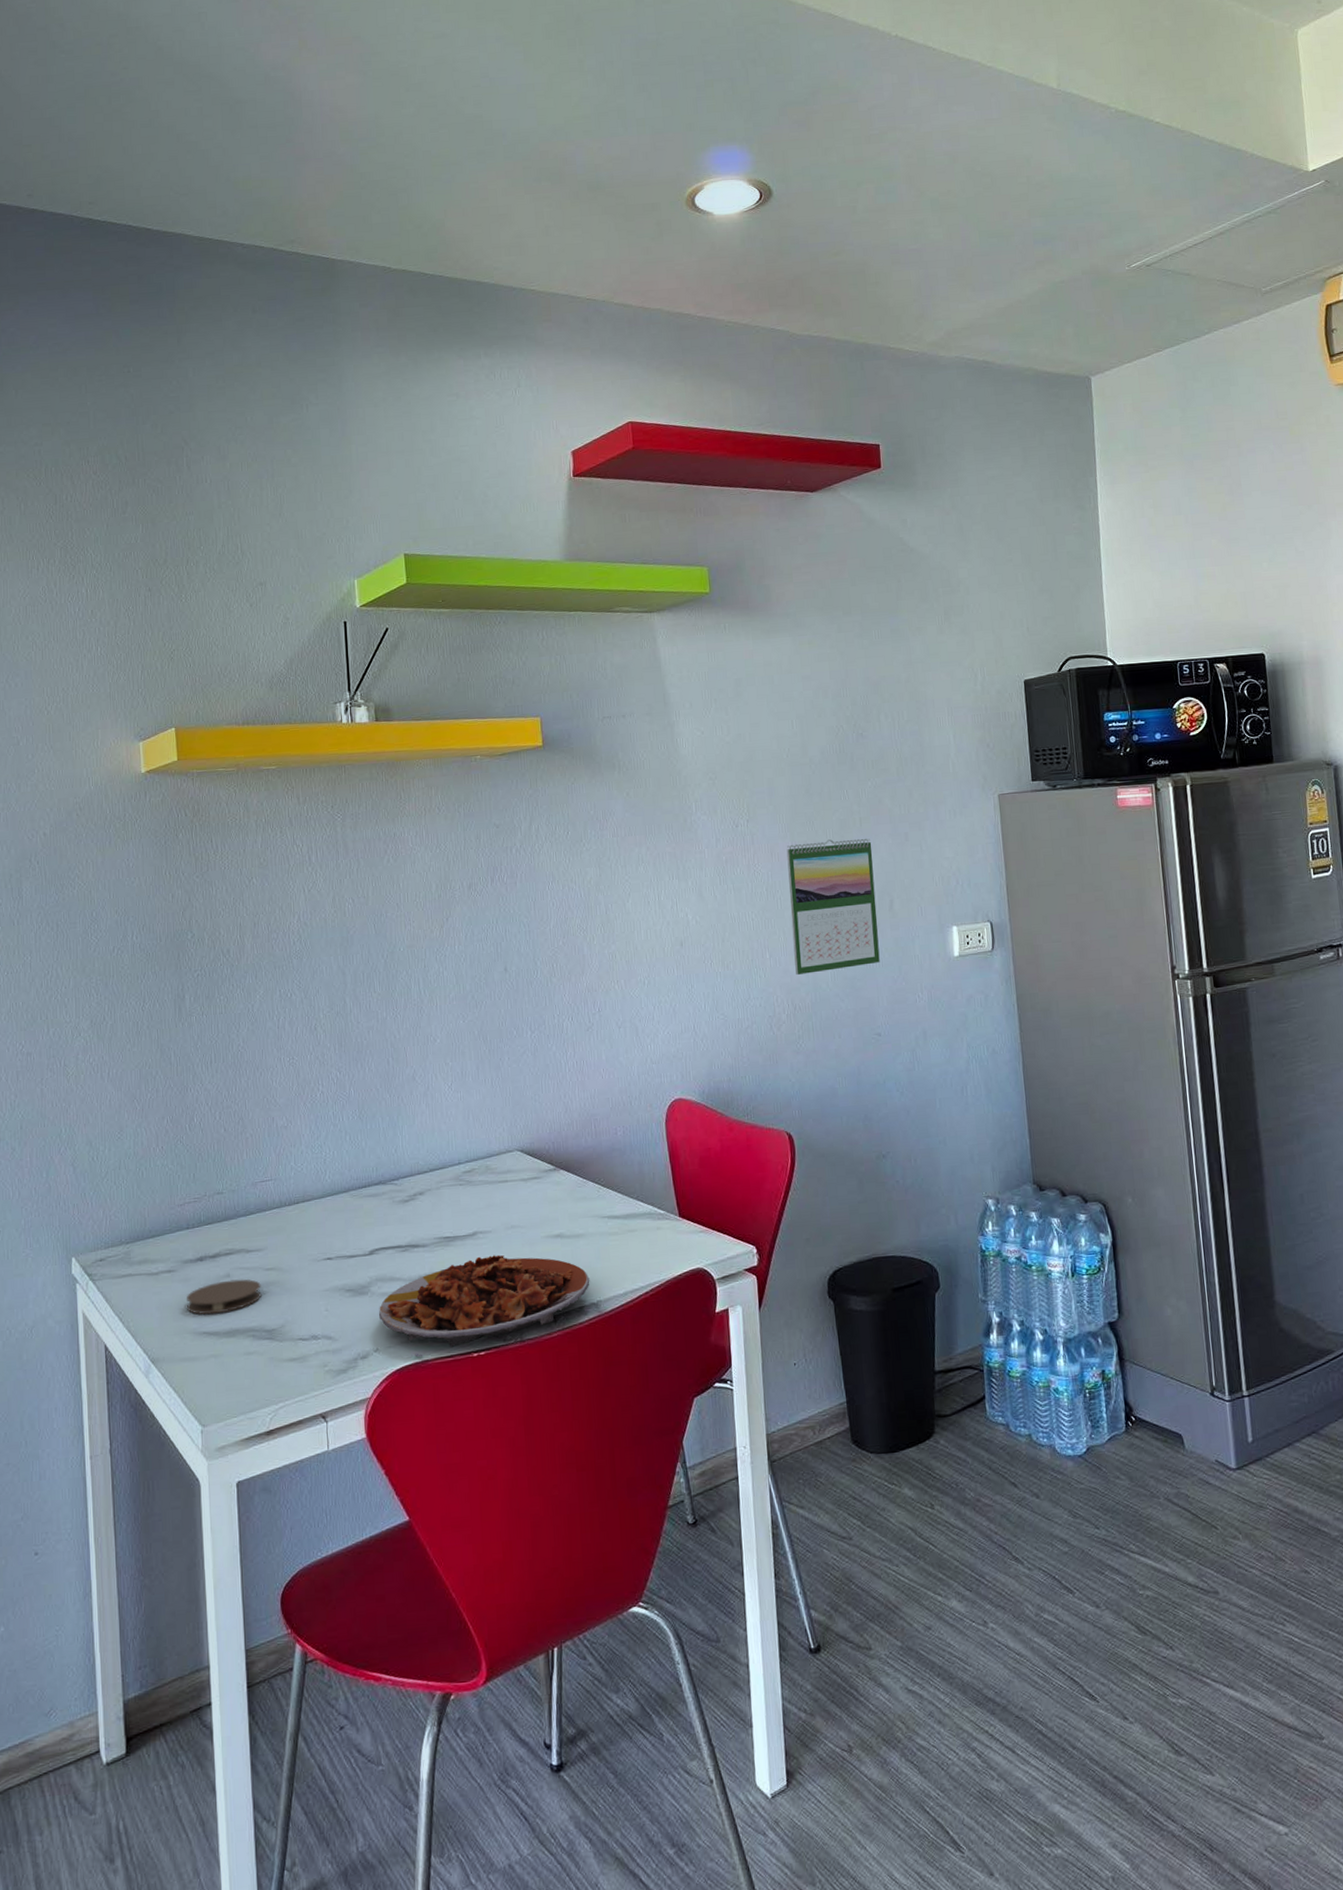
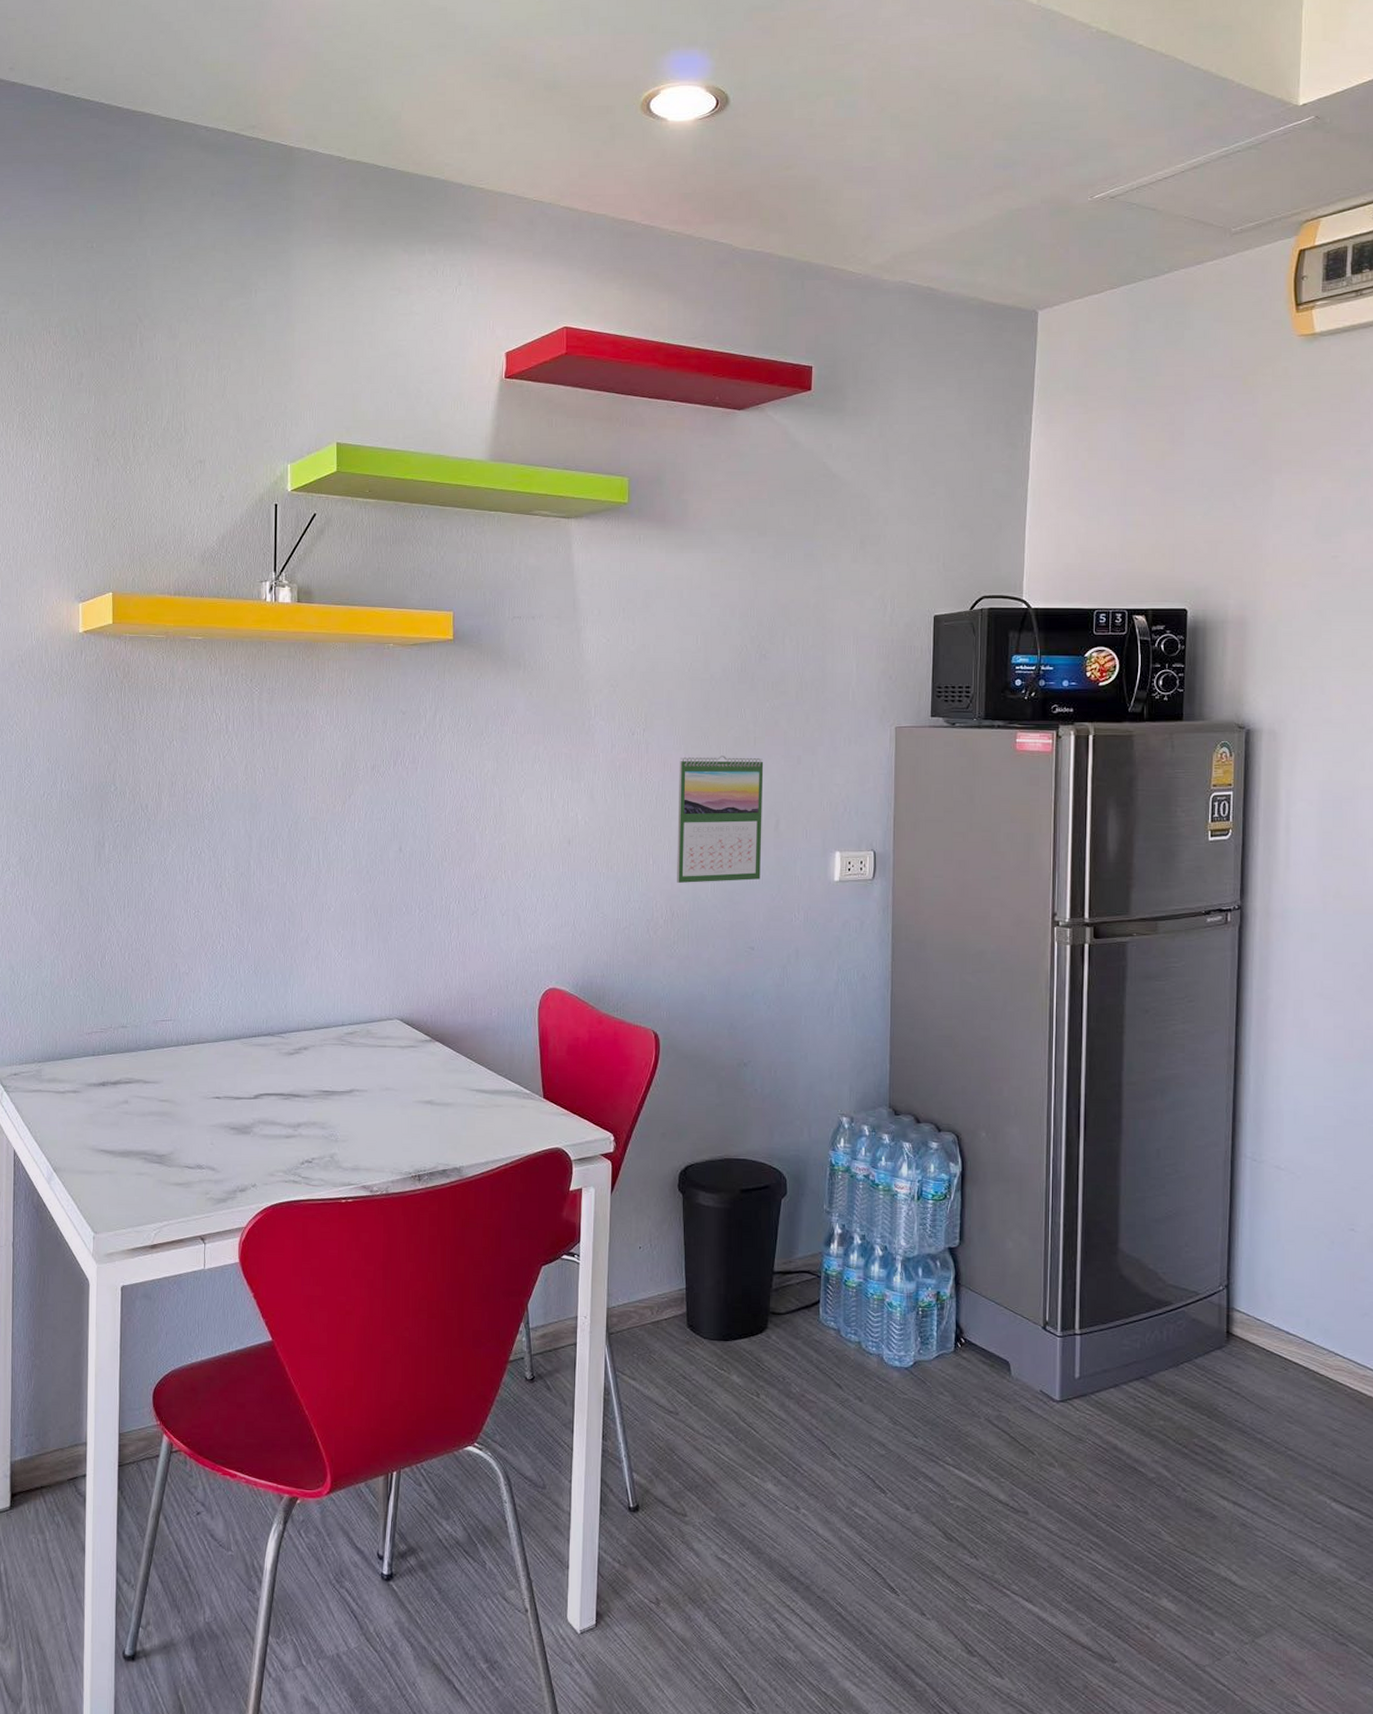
coaster: present [187,1278,262,1315] -> none [88,1106,155,1135]
food plate: present [378,1255,590,1357] -> none [258,1112,455,1197]

